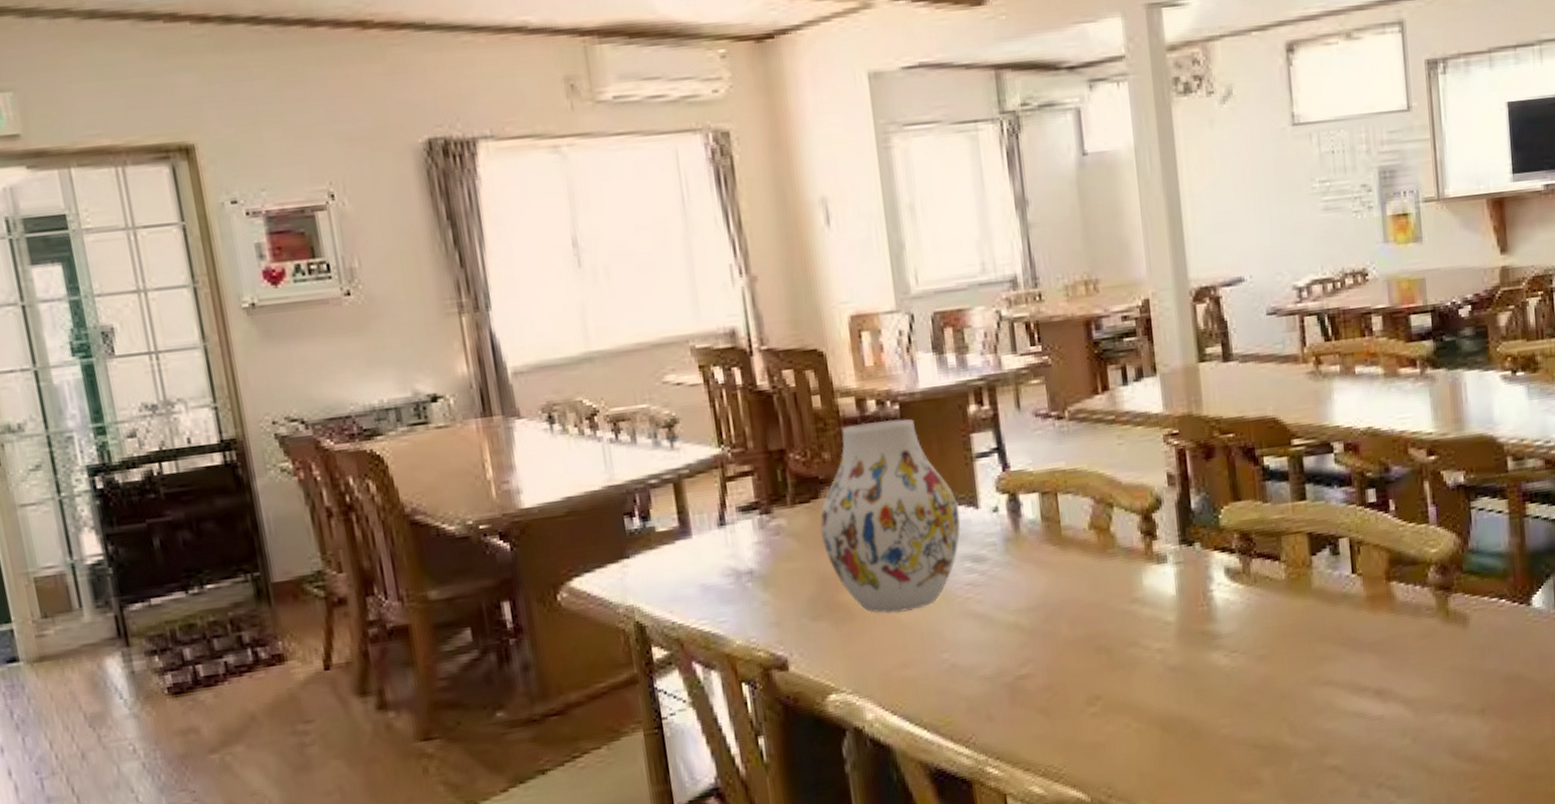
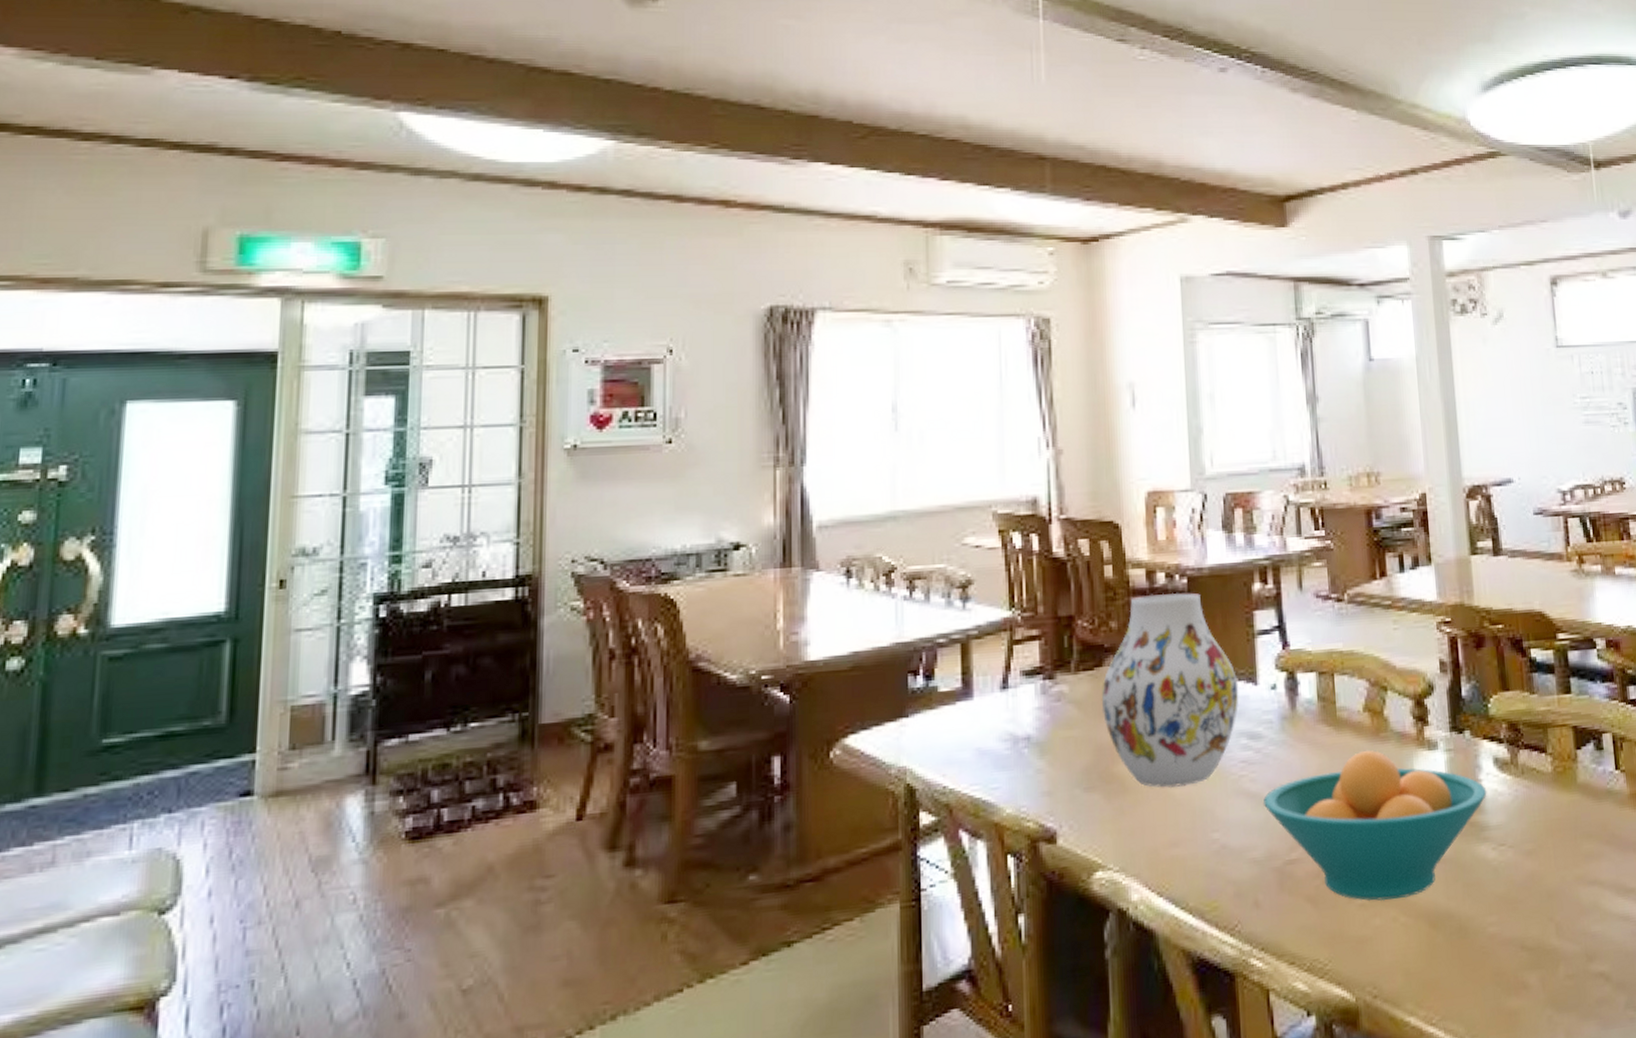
fruit bowl: none [991,566,1219,710] -> present [1264,750,1487,901]

